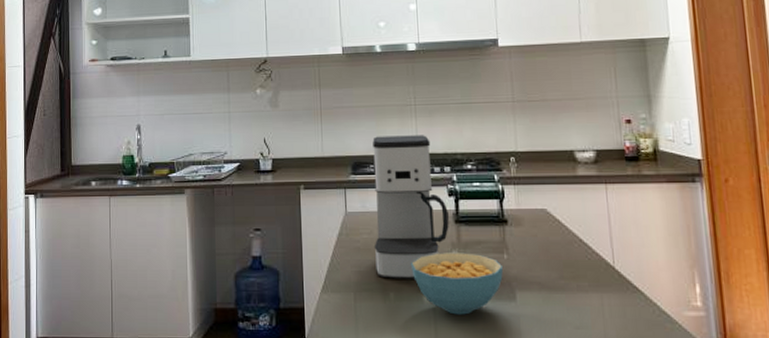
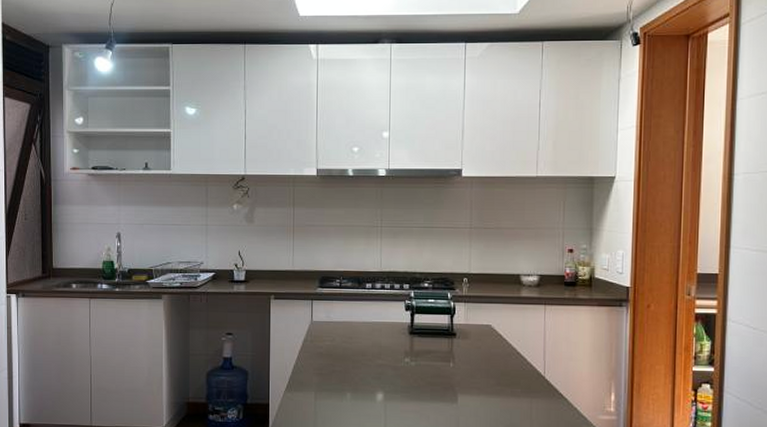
coffee maker: present [372,135,449,279] -> none [335,254,404,382]
cereal bowl: present [411,253,504,315] -> none [368,359,449,414]

